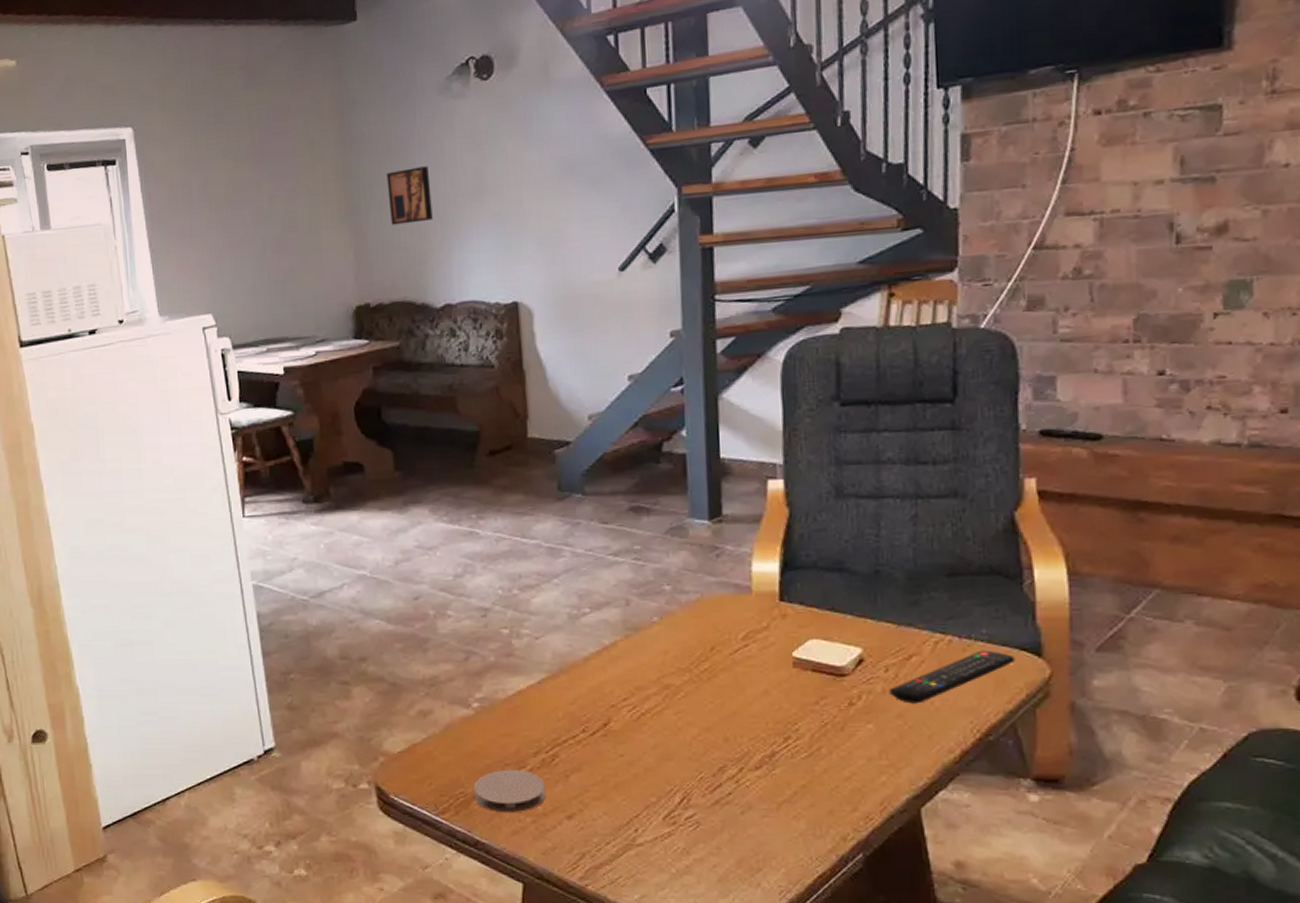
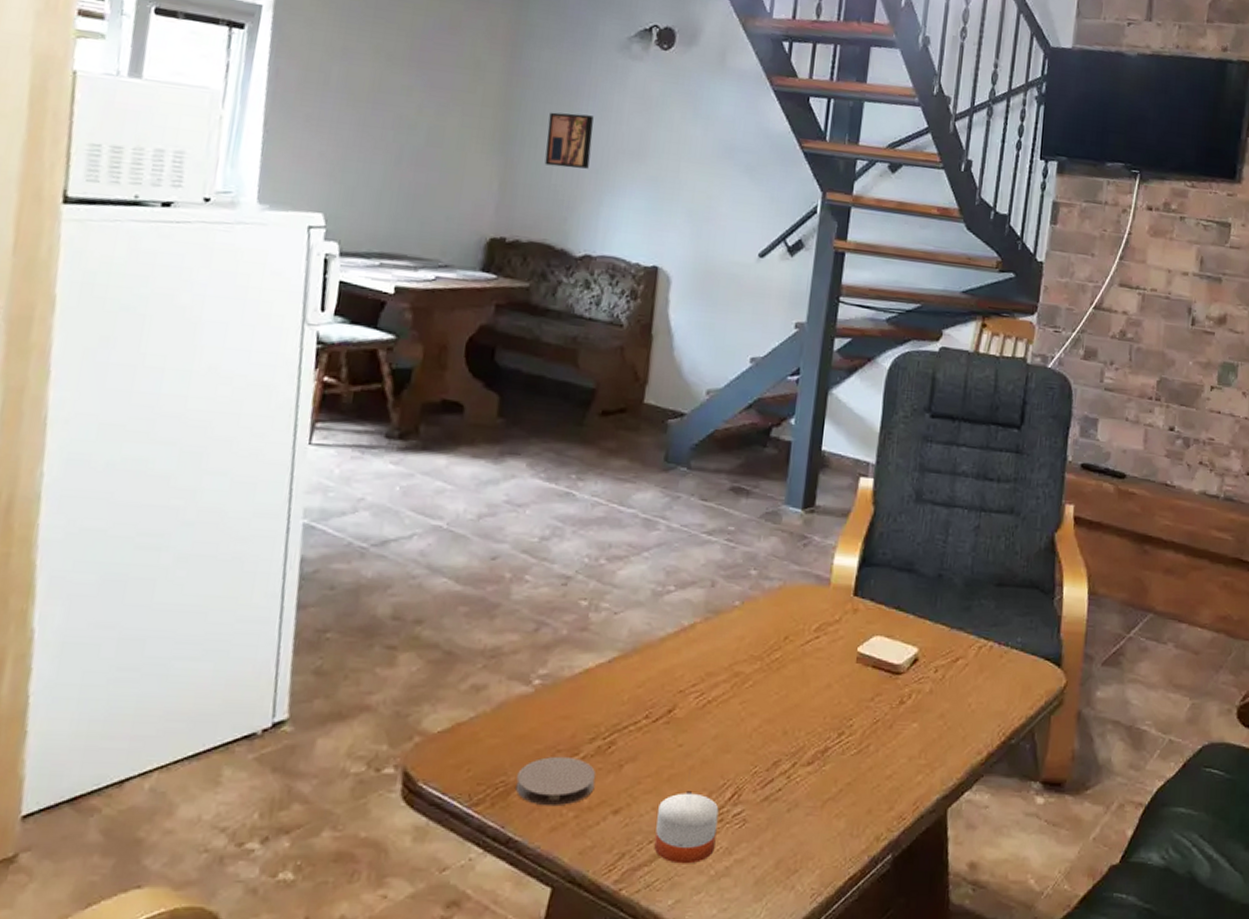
candle: none [610,799,672,863] -> present [654,793,719,864]
remote control: present [889,650,1015,704] -> none [935,657,1040,705]

